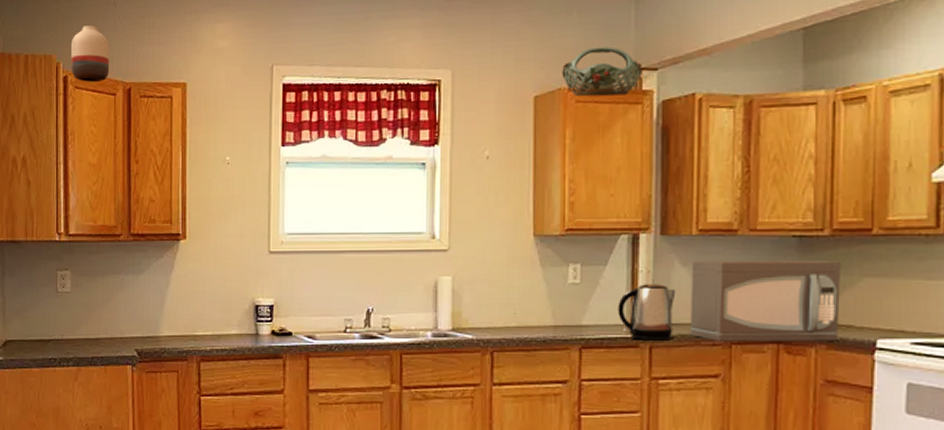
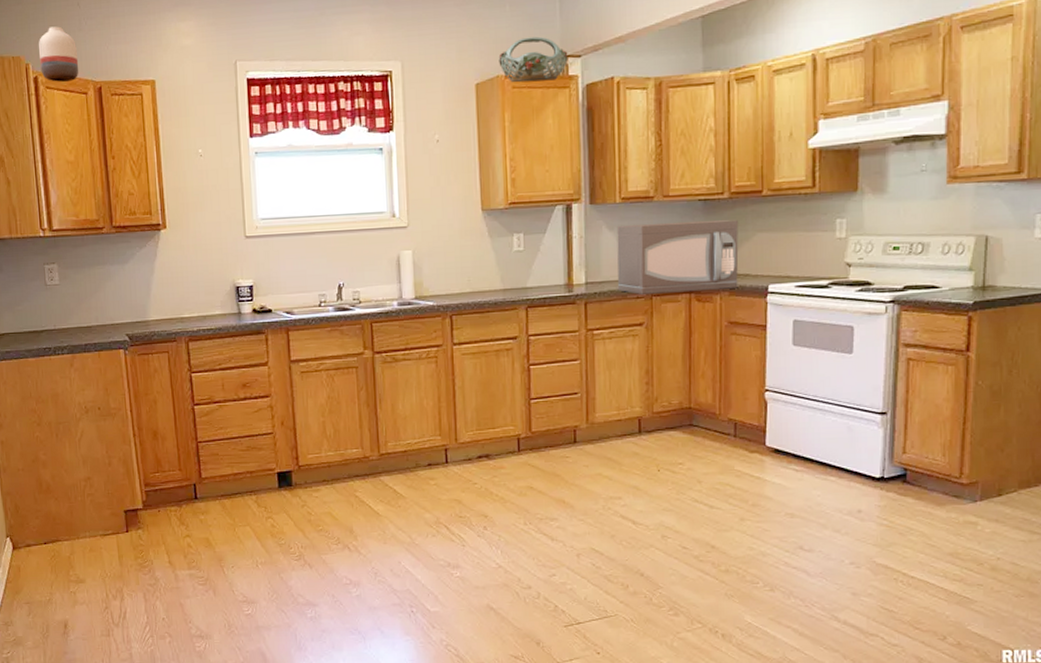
kettle: present [618,284,676,342] -> none [556,247,605,299]

